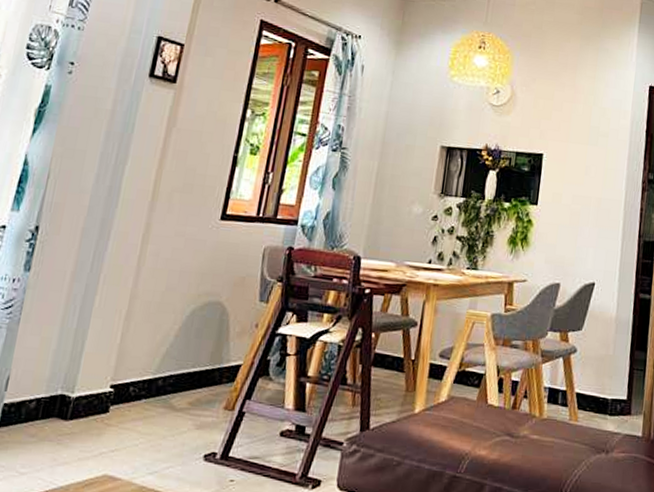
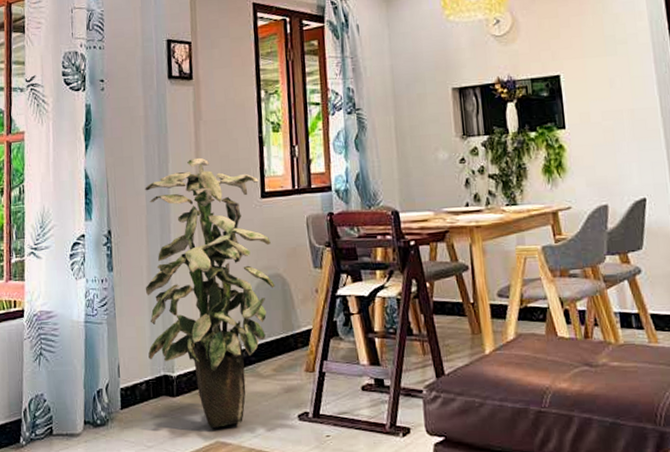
indoor plant: none [47,165,222,460] -> present [145,157,275,428]

